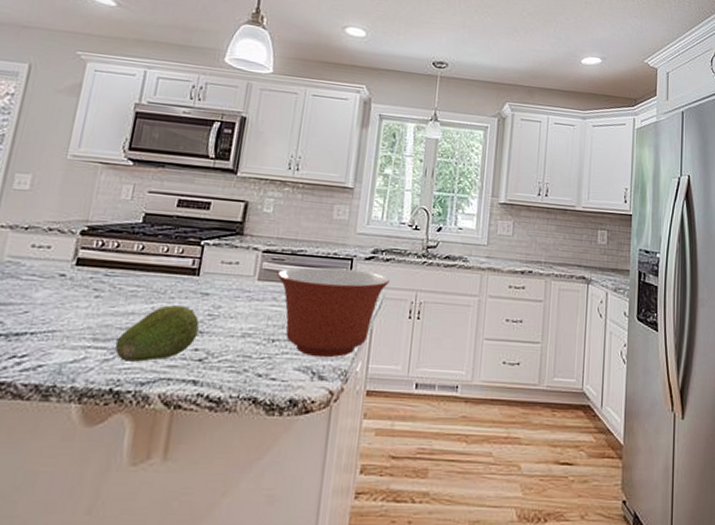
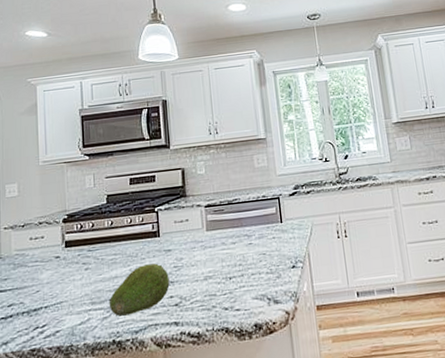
mixing bowl: present [277,267,389,358] -> none [220,205,314,285]

